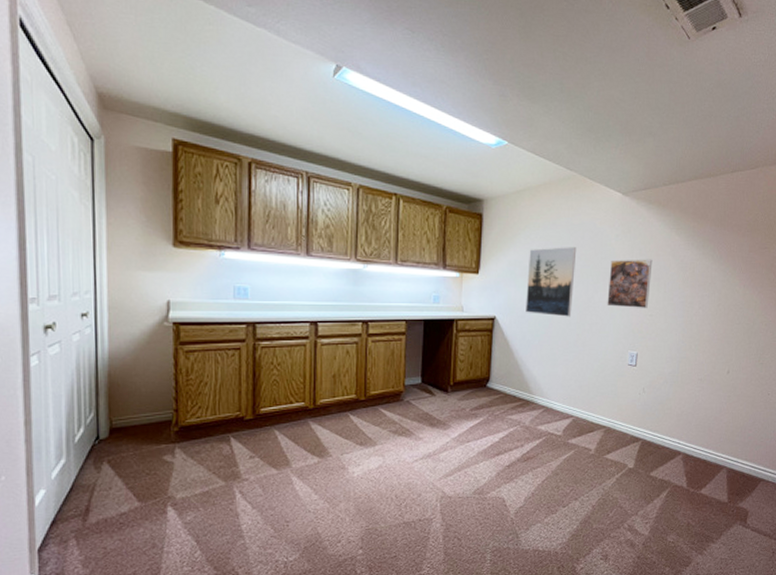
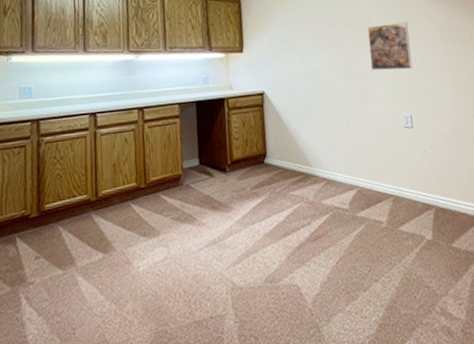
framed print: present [526,247,577,317] -> none [288,18,338,86]

